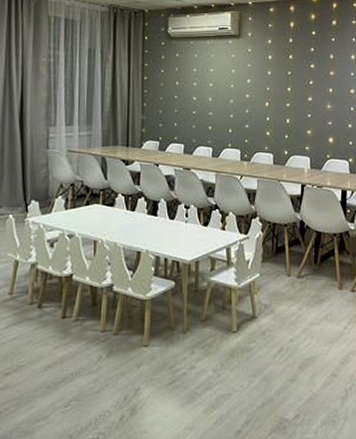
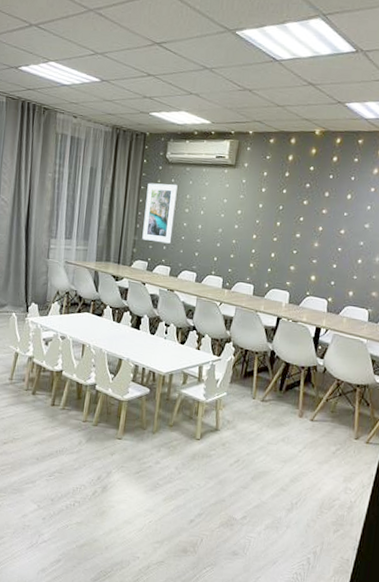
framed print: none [150,58,183,120] -> present [142,183,178,244]

